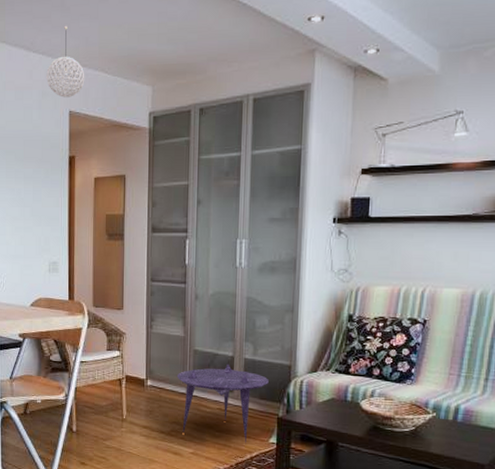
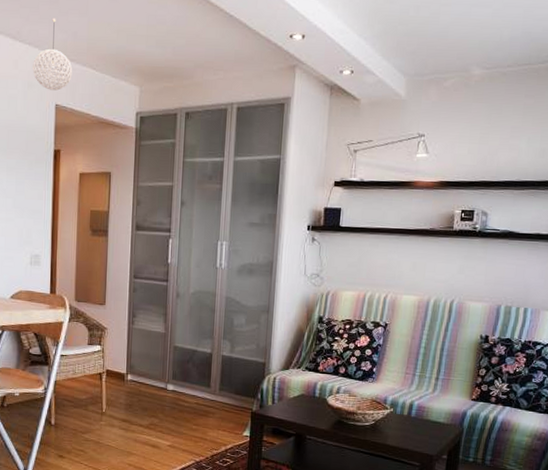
side table: present [176,363,269,444] -> none [156,360,244,437]

